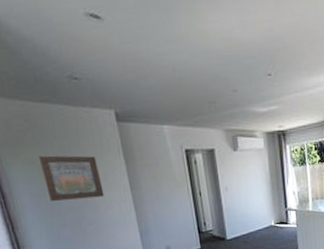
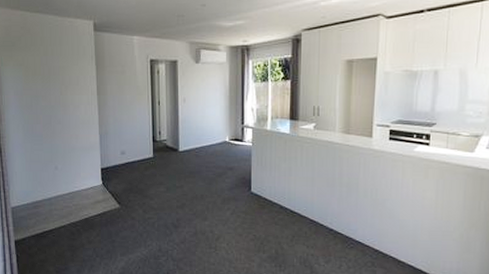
wall art: present [38,155,105,201] -> none [26,59,74,99]

